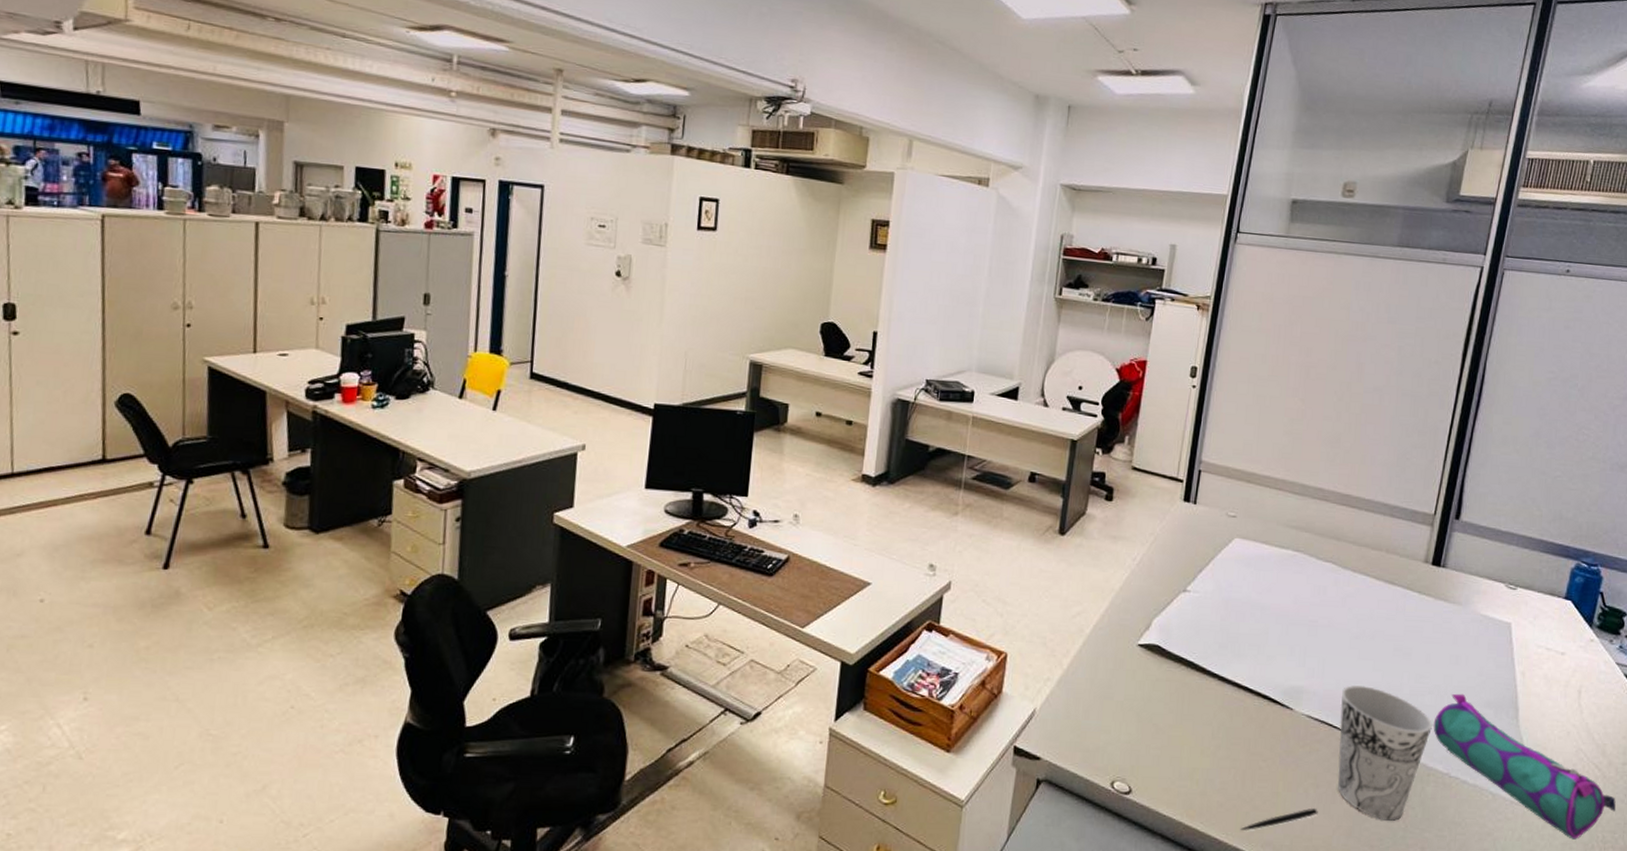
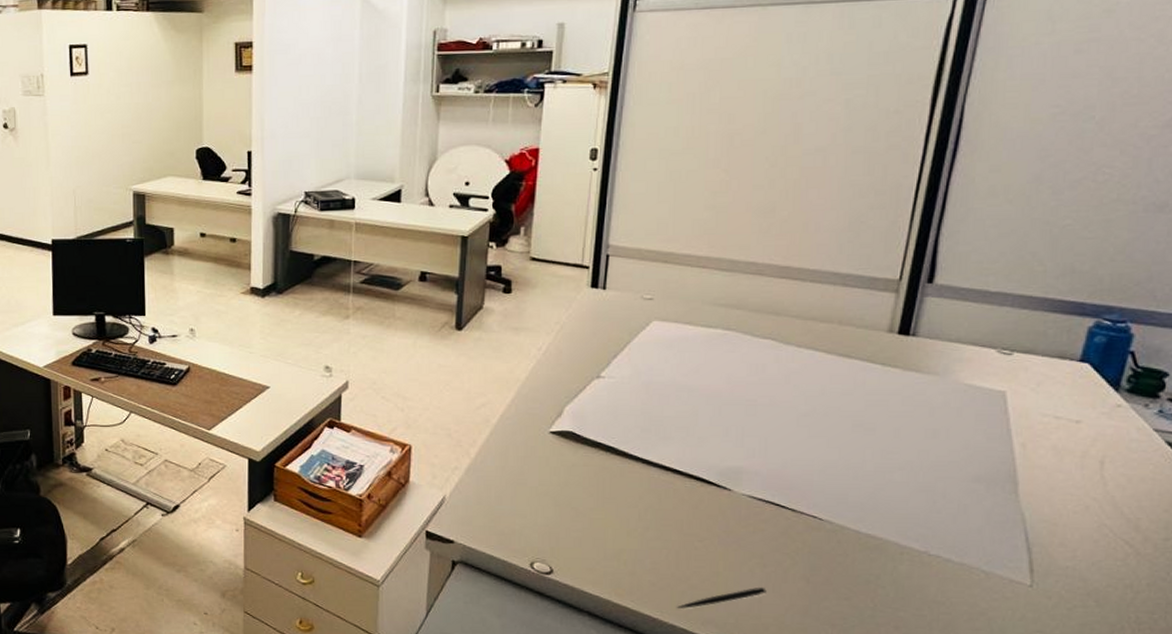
cup: present [1337,685,1432,821] -> none [788,464,904,600]
pencil case: present [1433,693,1616,840] -> none [906,469,1155,620]

